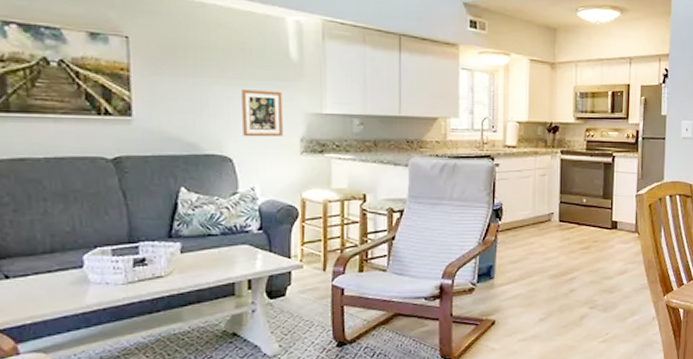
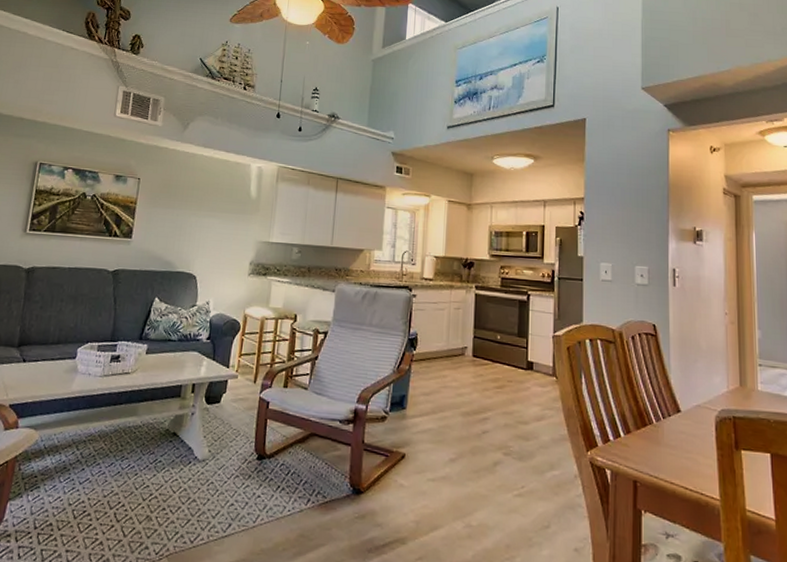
picture frame: present [242,89,283,137] -> none [207,220,241,260]

